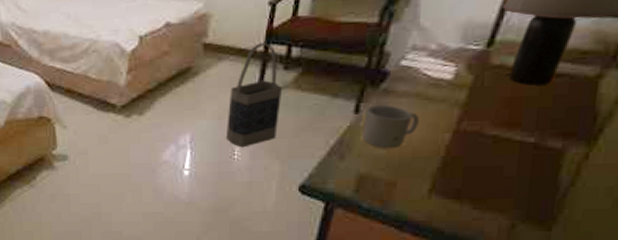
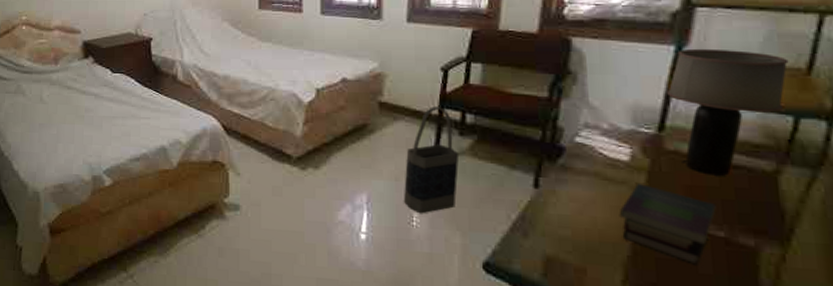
mug: present [362,105,419,149] -> none [543,181,601,231]
books: none [434,100,532,170] -> present [619,184,716,265]

